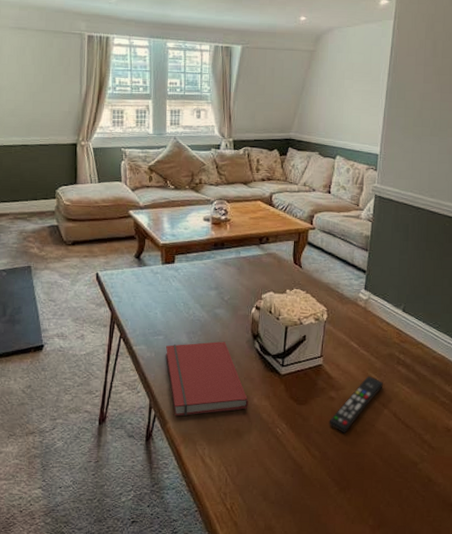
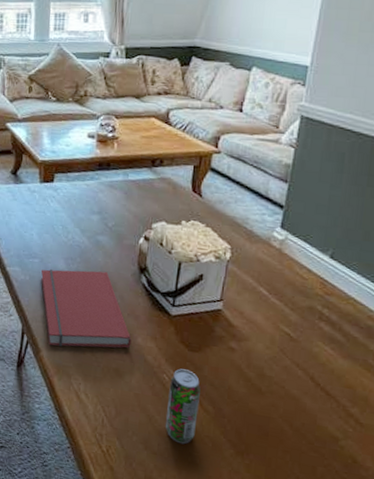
beverage can: none [280,421,308,490] -> present [165,368,201,445]
remote control: present [329,375,383,433] -> none [226,328,299,391]

